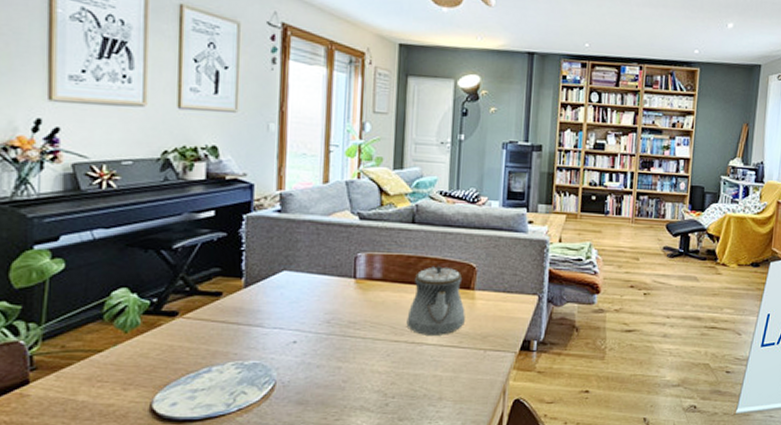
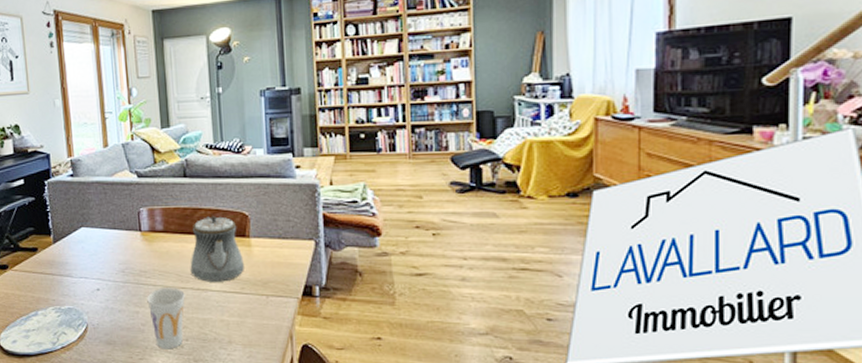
cup: none [353,341,397,408] -> present [147,288,185,350]

